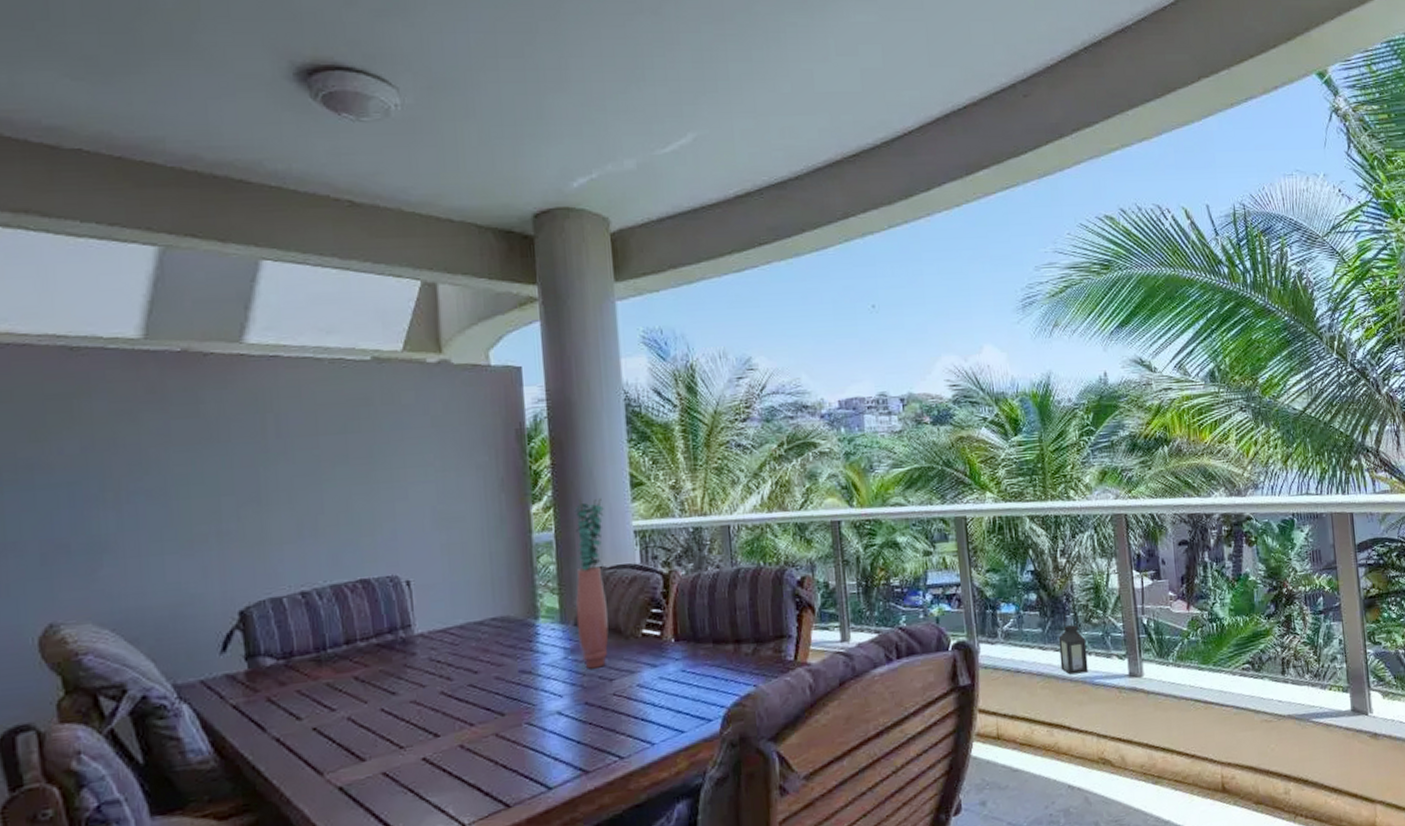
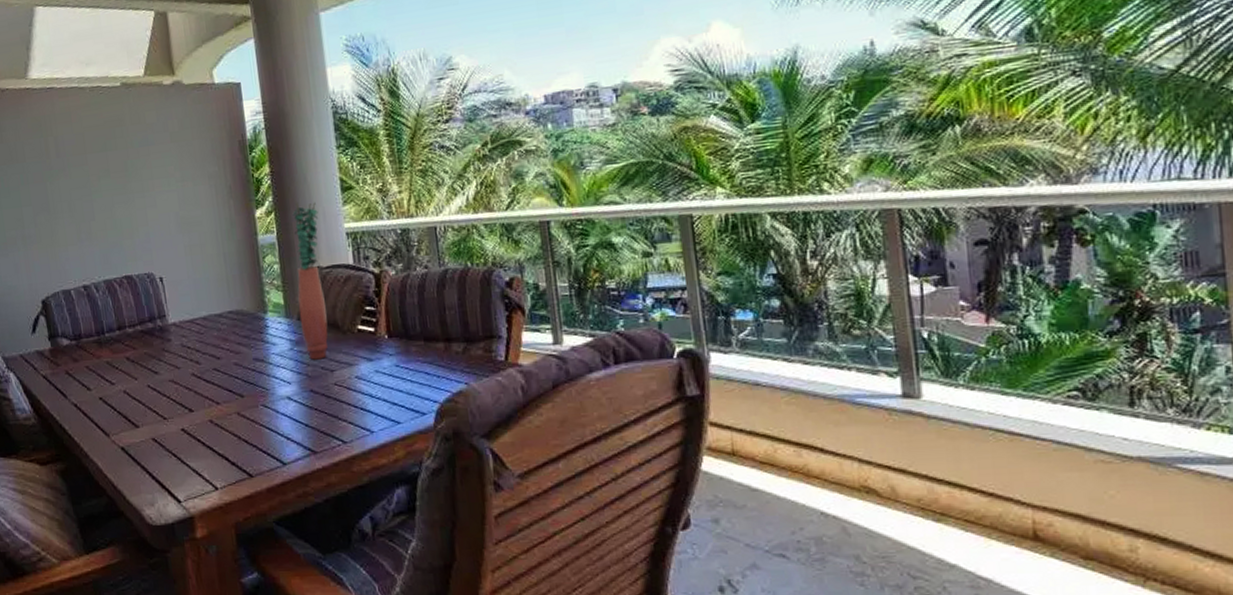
lantern: present [1058,610,1089,675] -> none [808,320,848,391]

